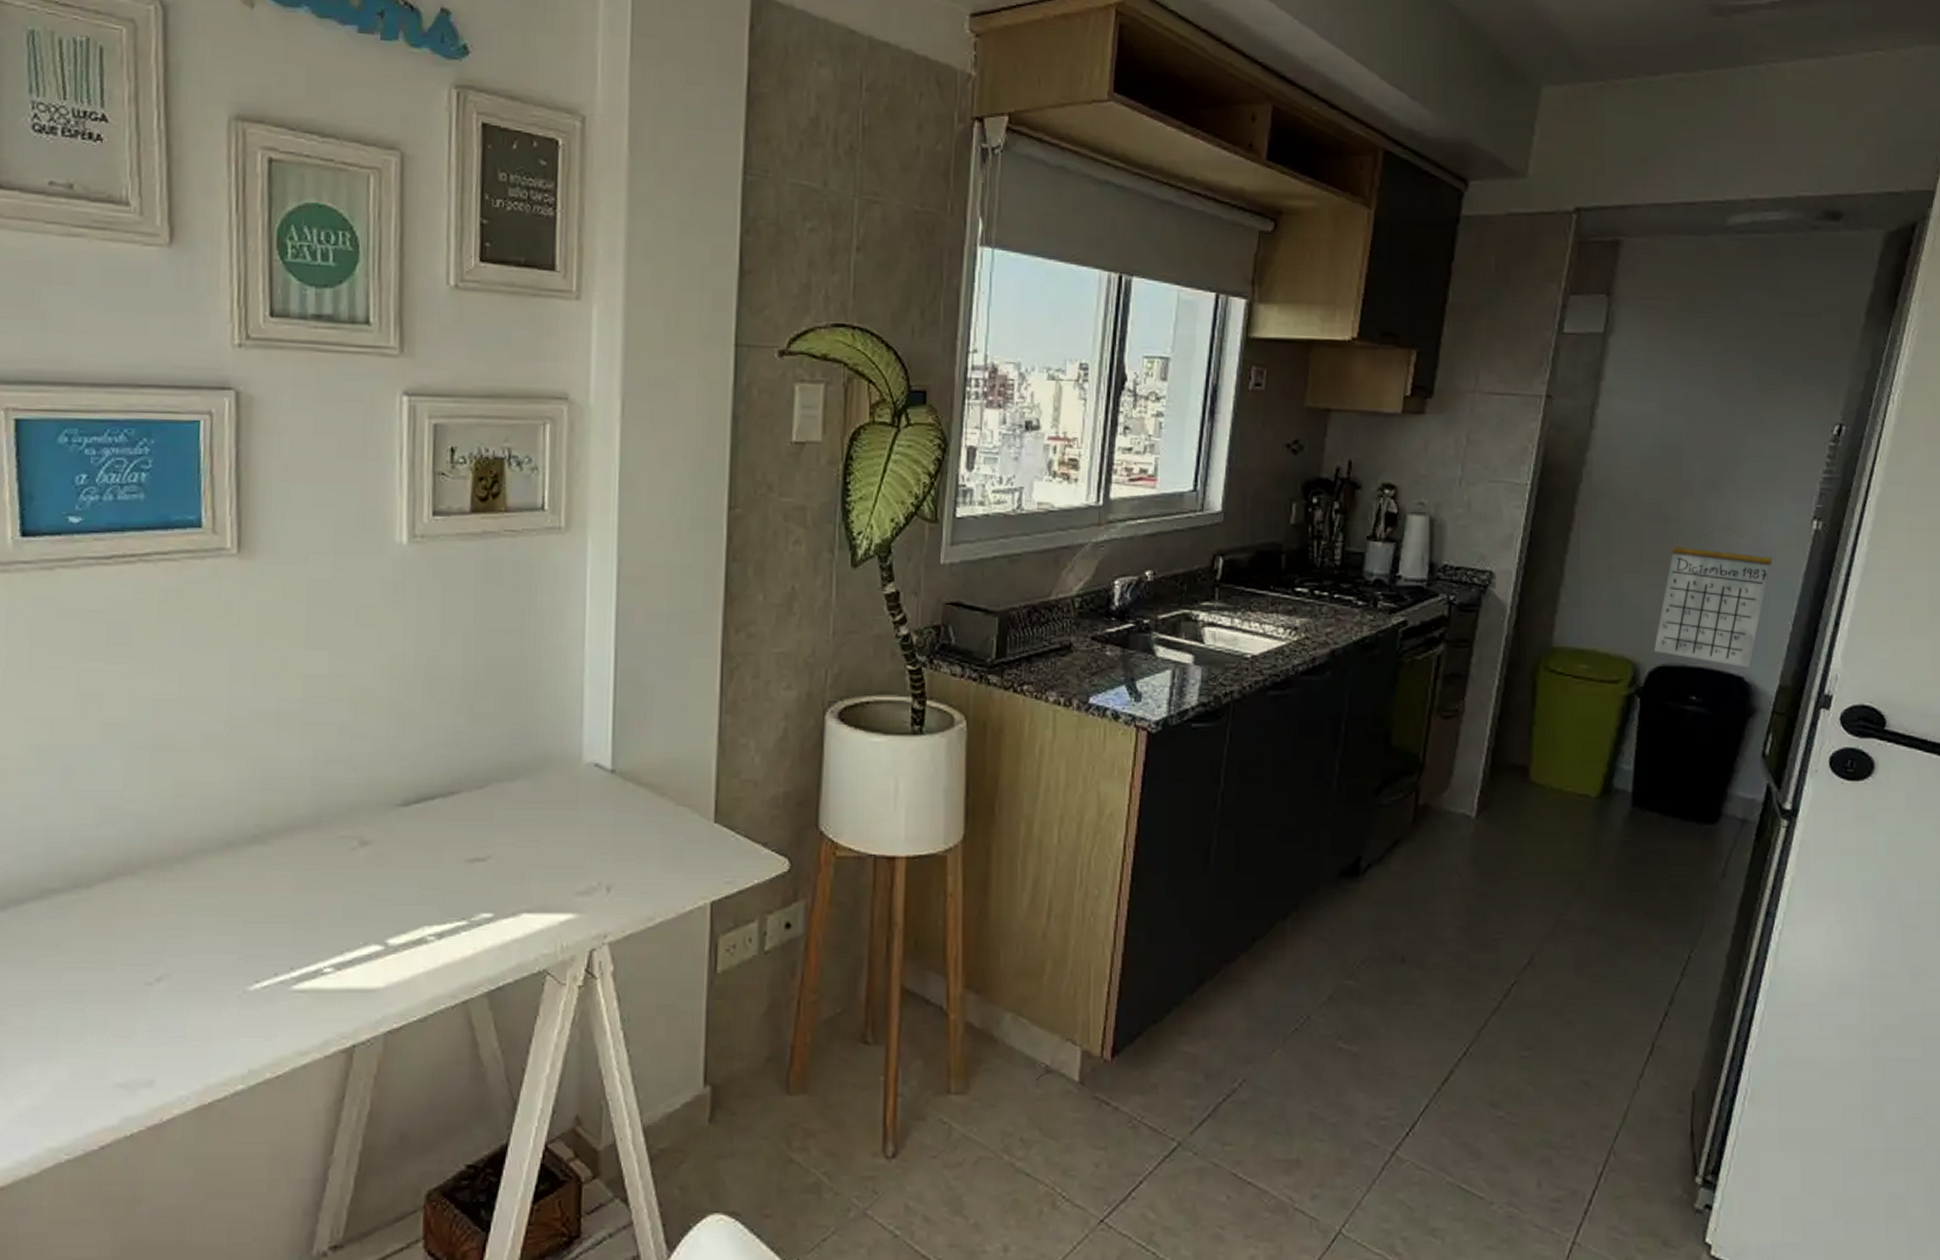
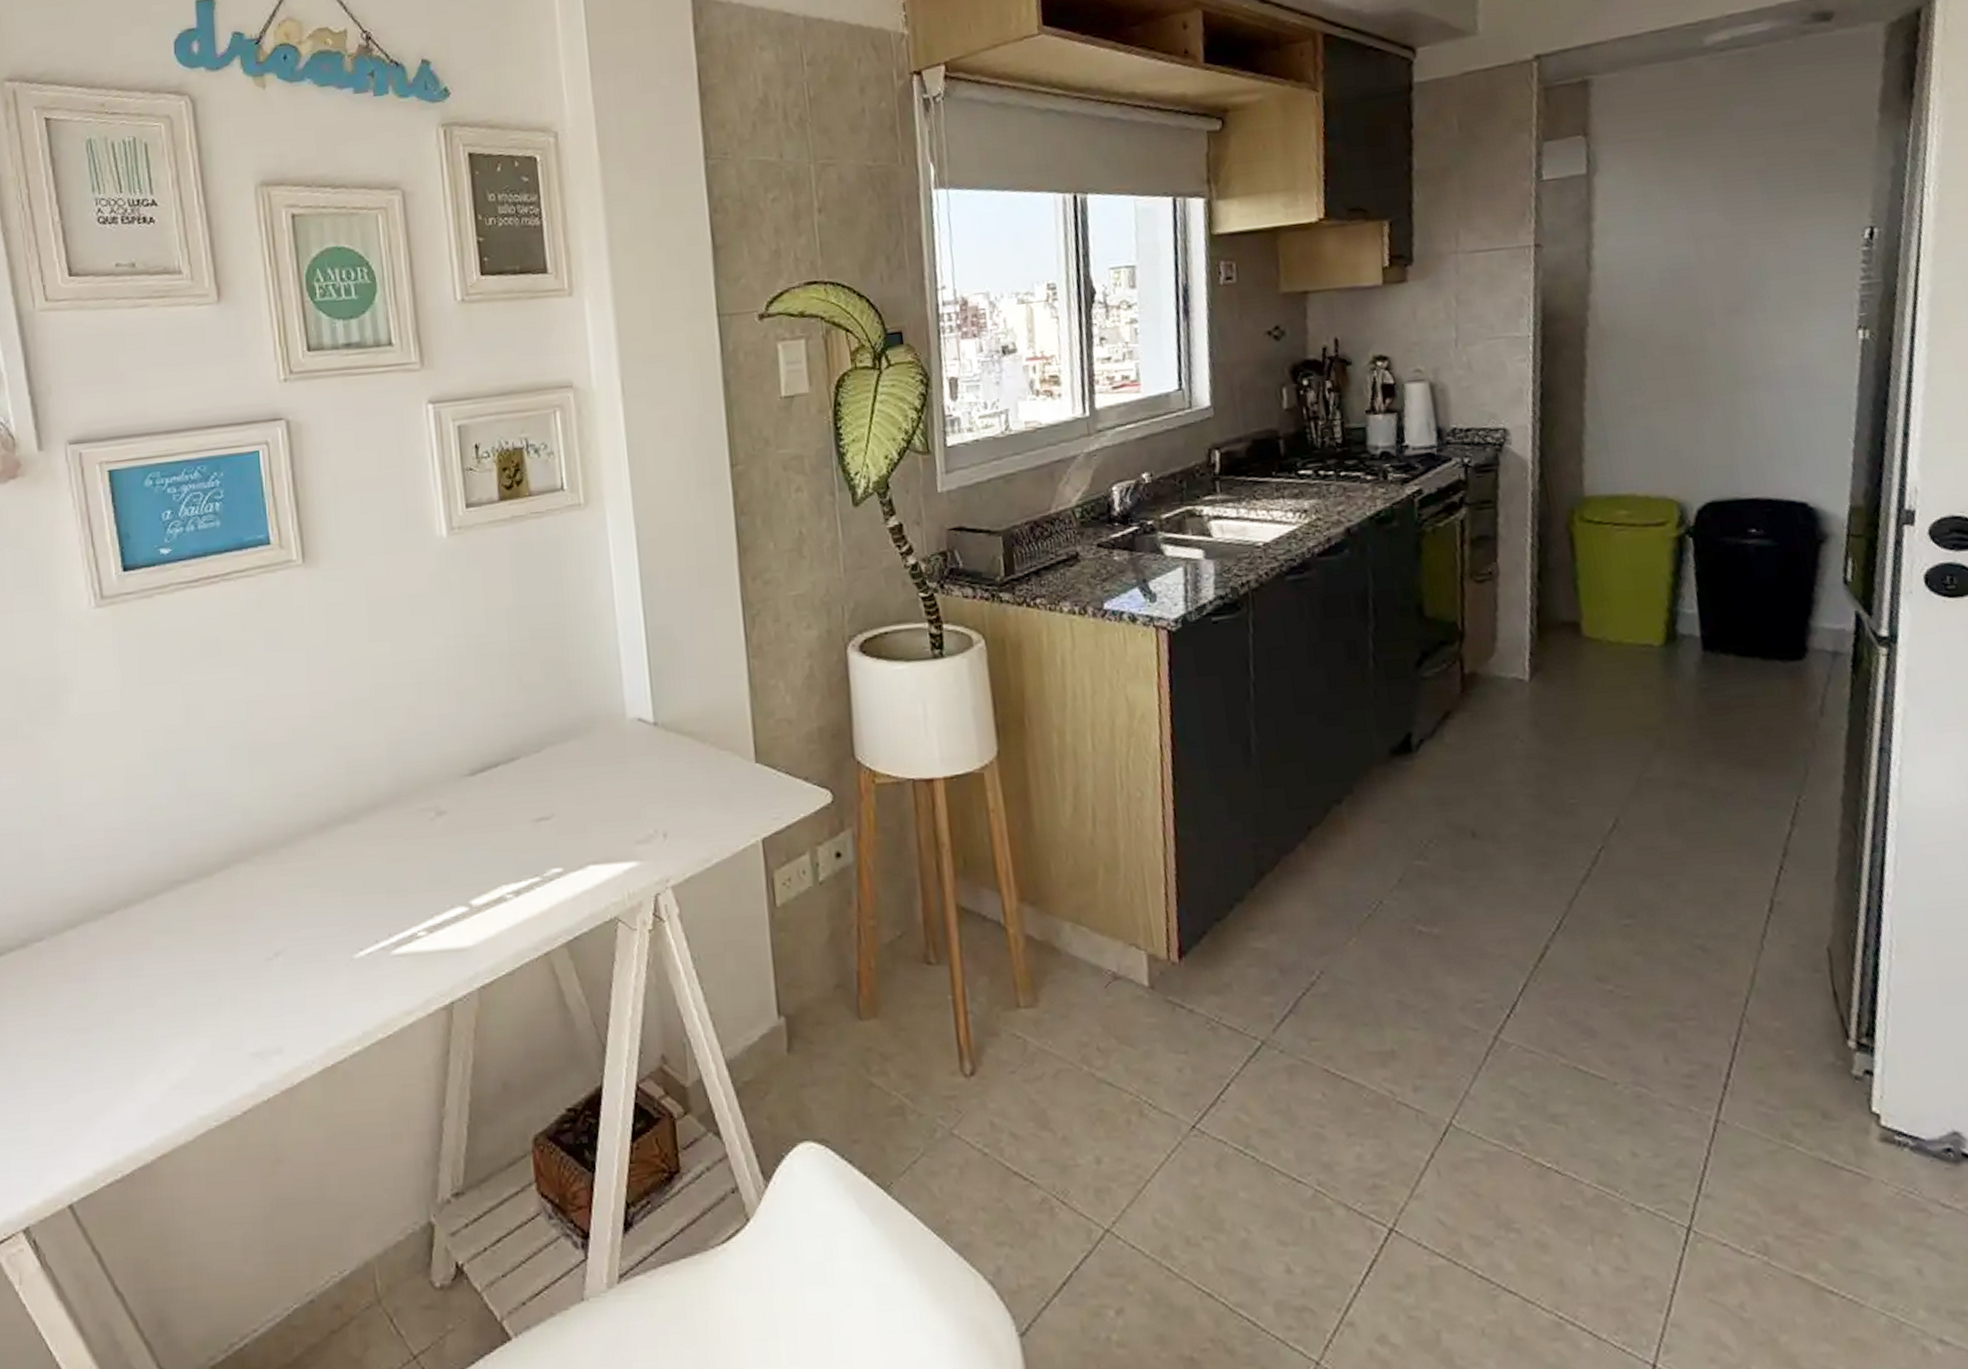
calendar: present [1654,527,1773,668] -> none [1699,349,1819,493]

